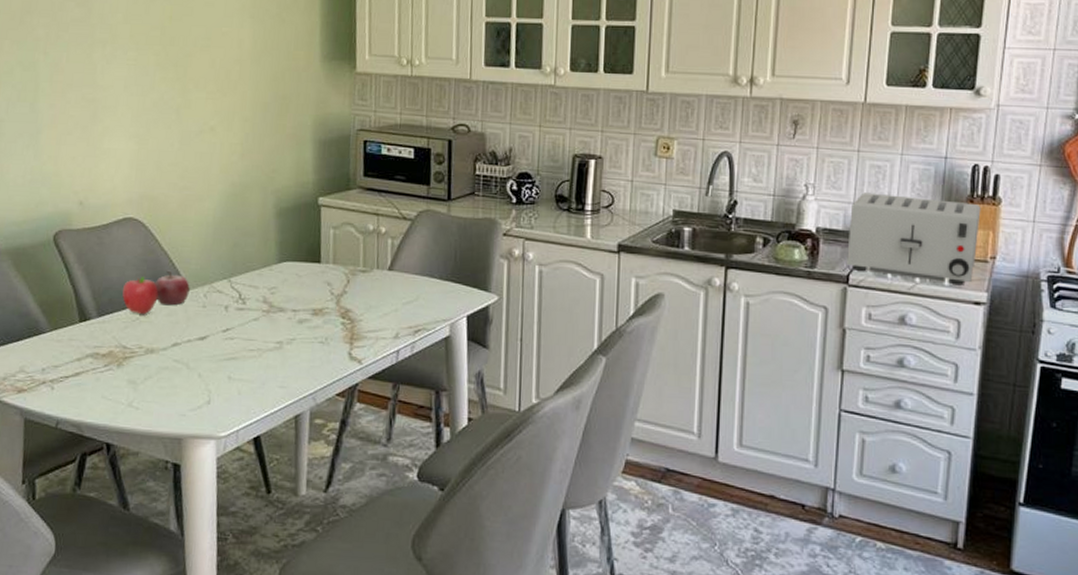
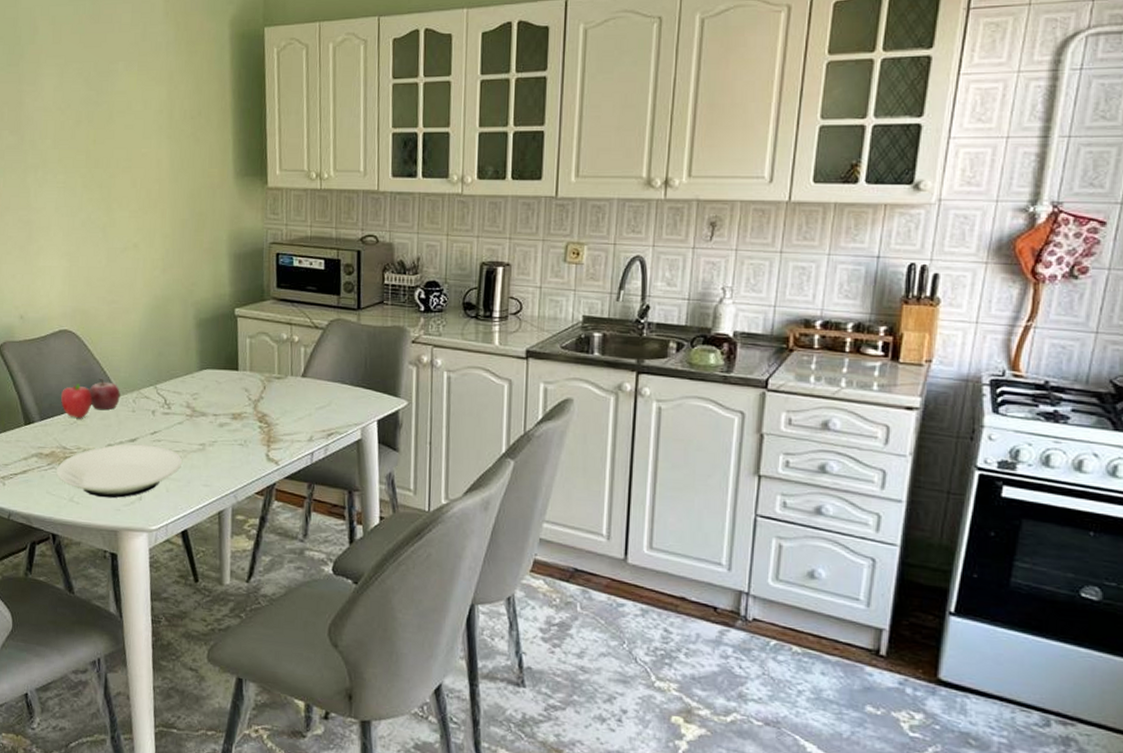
plate: none [114,342,257,402] -> present [56,444,183,498]
toaster: present [847,192,981,286] -> none [766,295,916,390]

